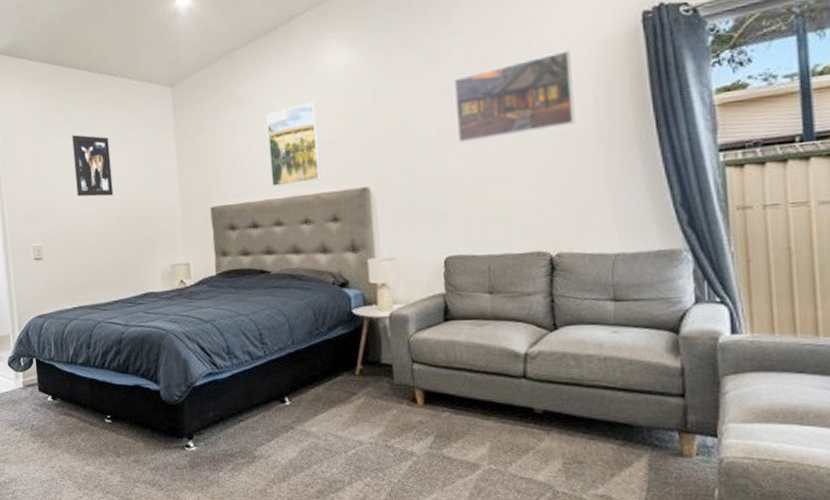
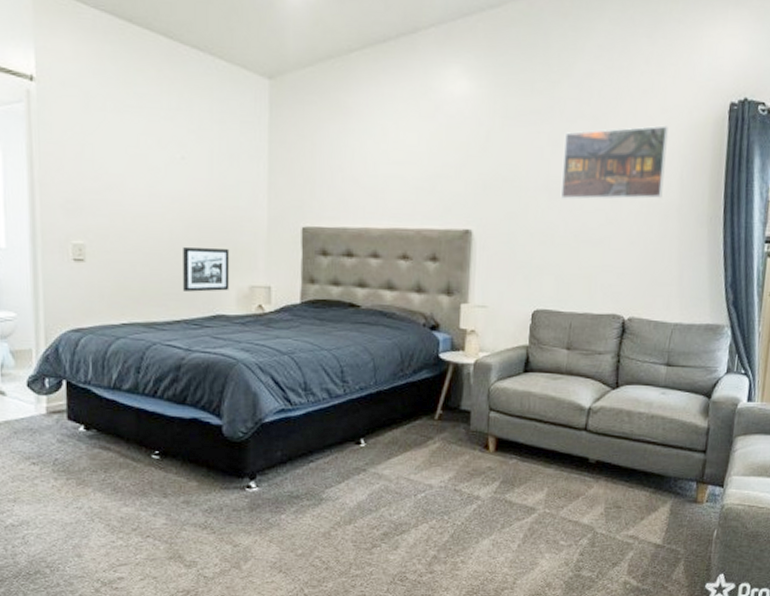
wall art: present [72,135,114,197] -> none [137,114,186,197]
picture frame: none [115,235,155,275] -> present [183,247,230,292]
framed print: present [266,101,322,186] -> none [373,128,429,216]

